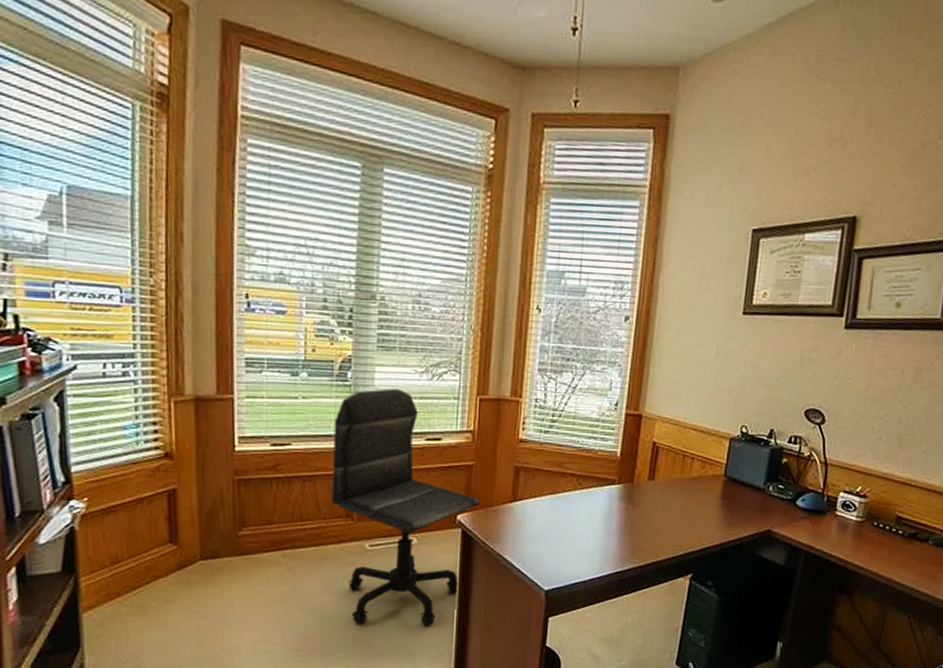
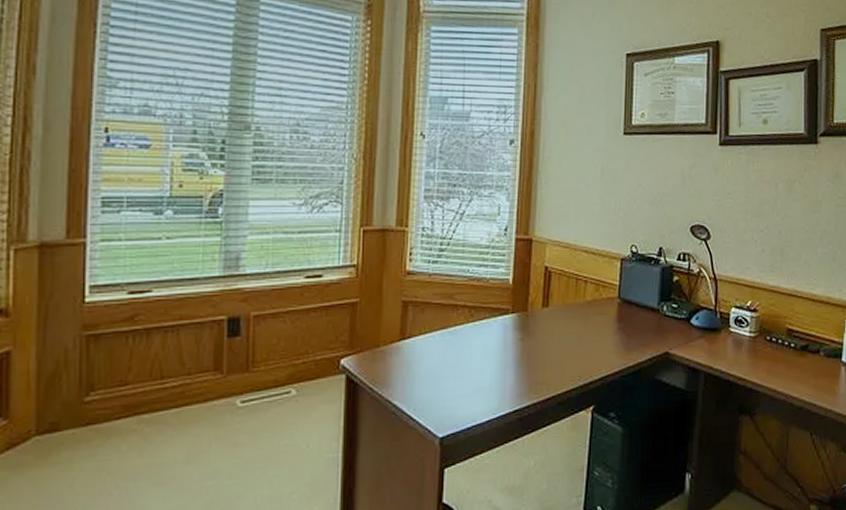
office chair: present [331,388,479,626] -> none [197,224,365,498]

